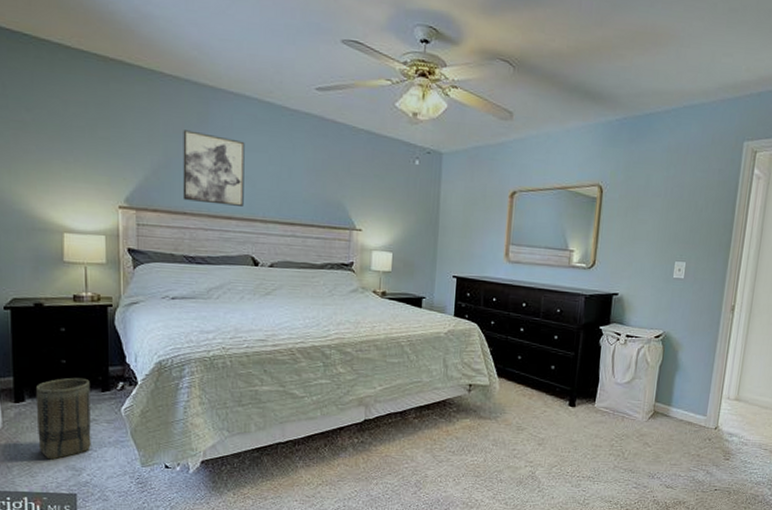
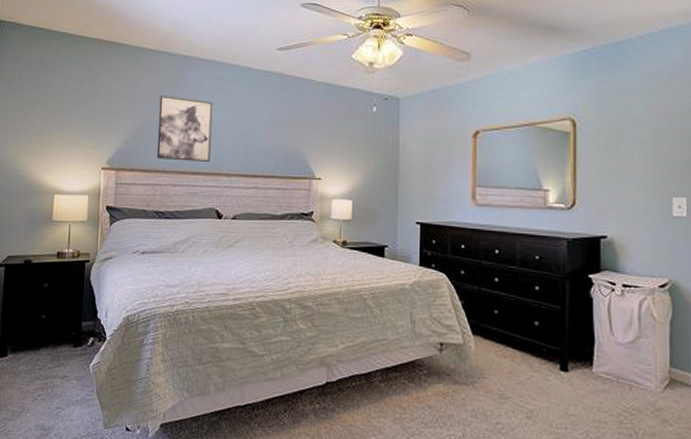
basket: present [37,377,91,460] -> none [14,332,64,418]

